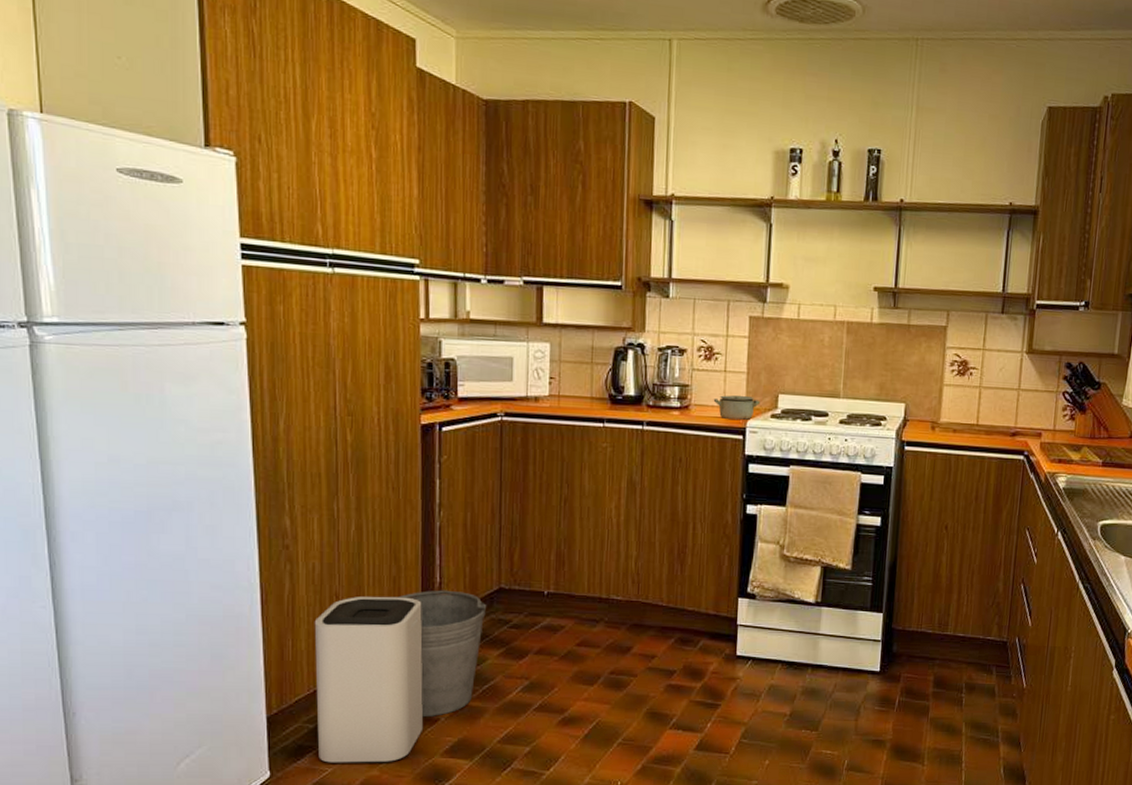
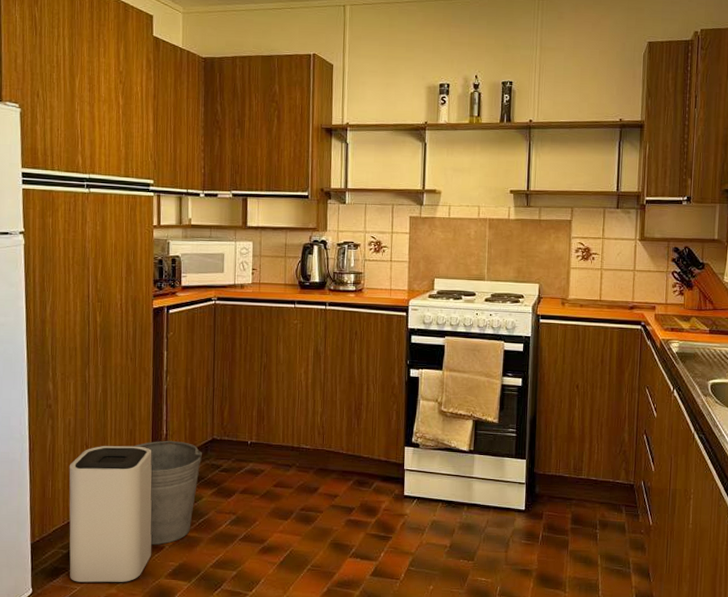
cooking pot: present [713,395,761,421] -> none [382,280,420,301]

